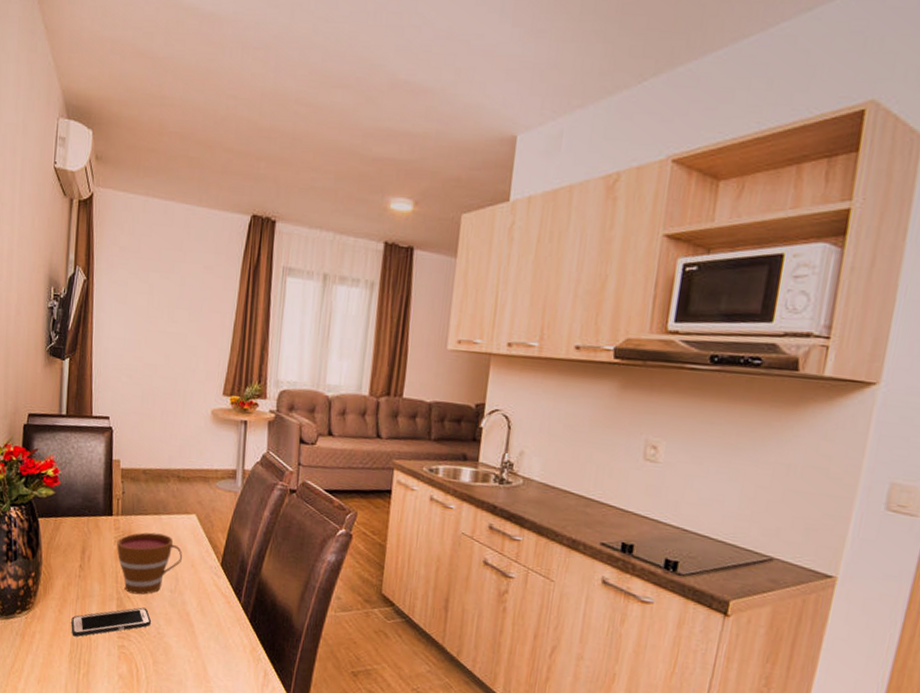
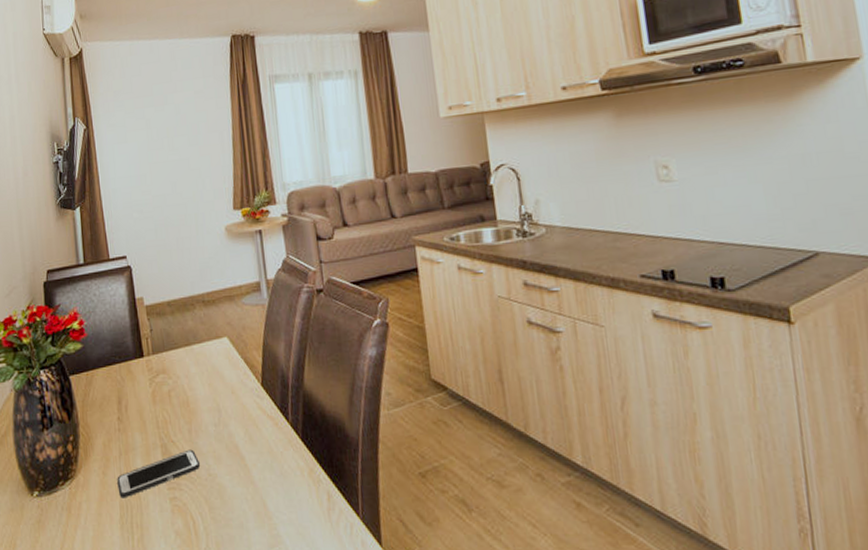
cup: present [117,532,183,595] -> none [152,365,222,437]

